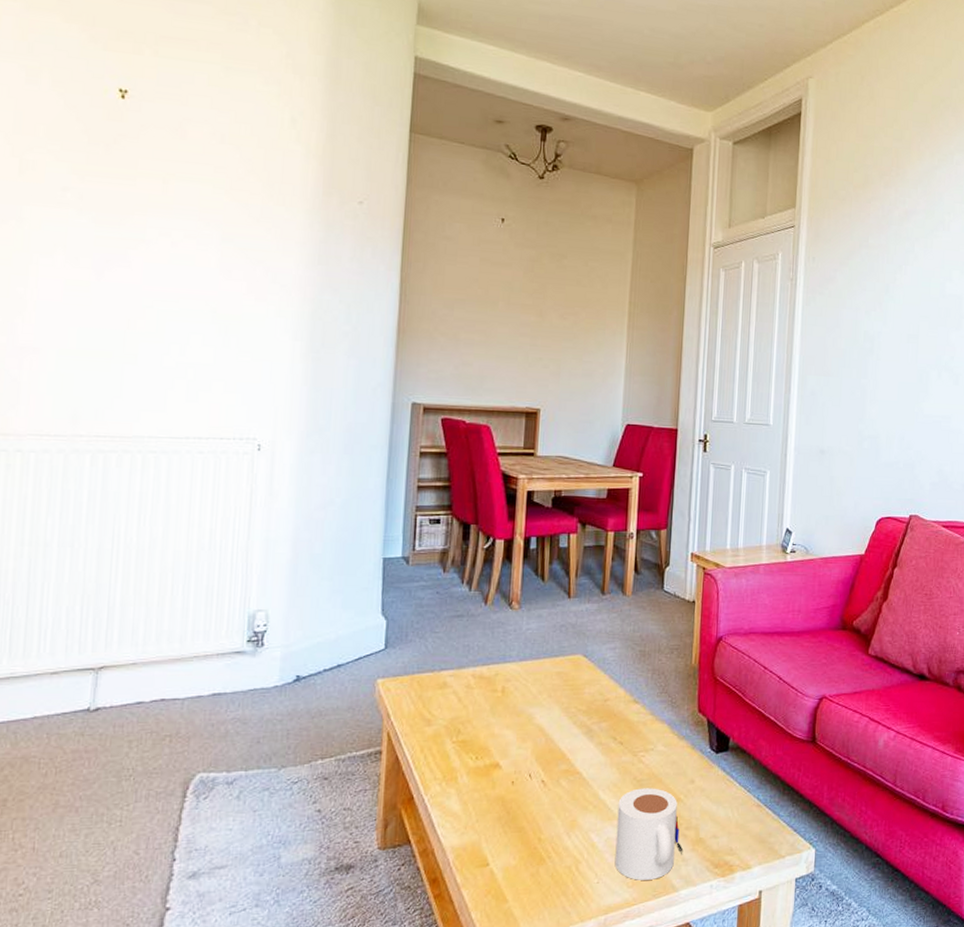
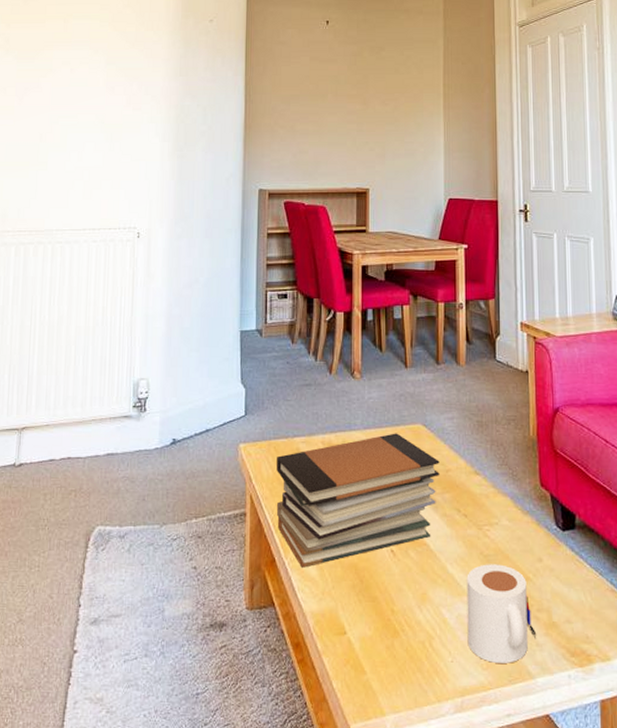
book stack: none [417,664,599,803] -> present [276,433,440,568]

